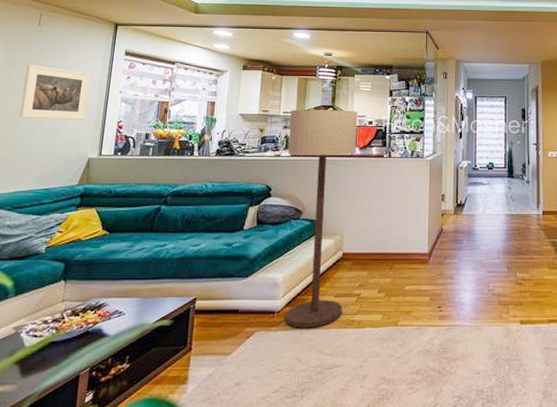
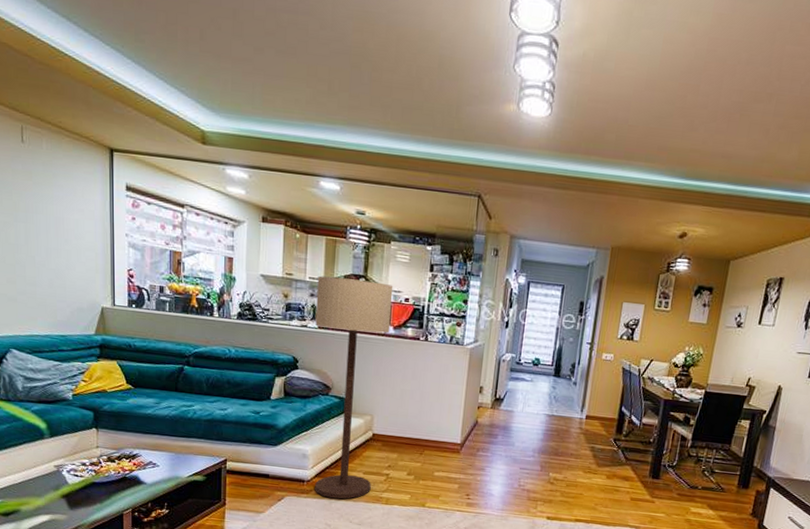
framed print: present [19,64,91,120] -> none [17,191,92,264]

